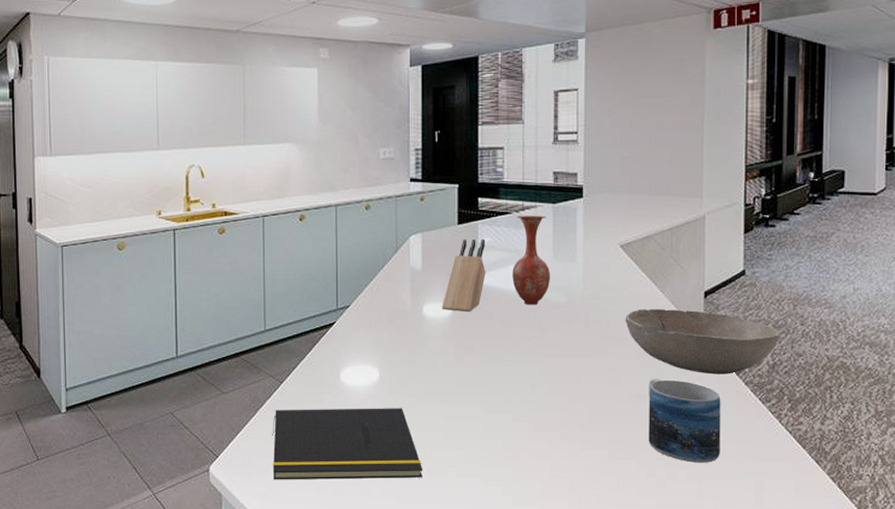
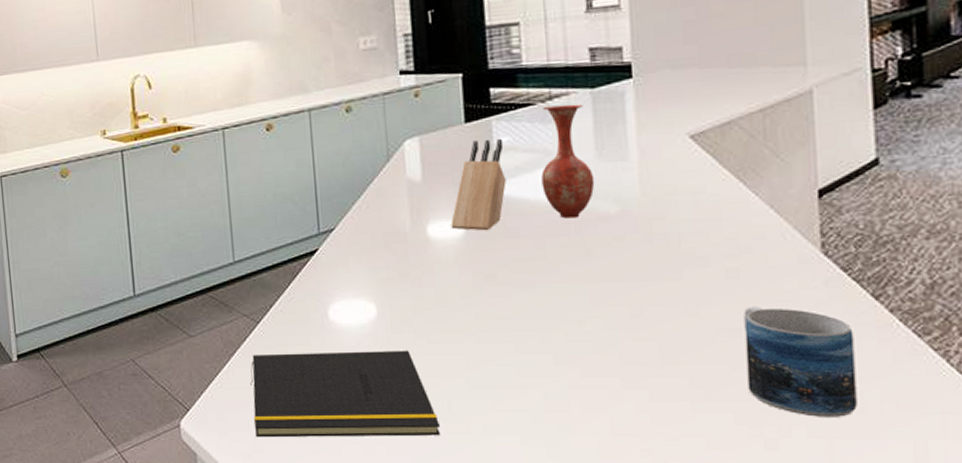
bowl: present [625,308,780,375] -> none [703,215,940,300]

